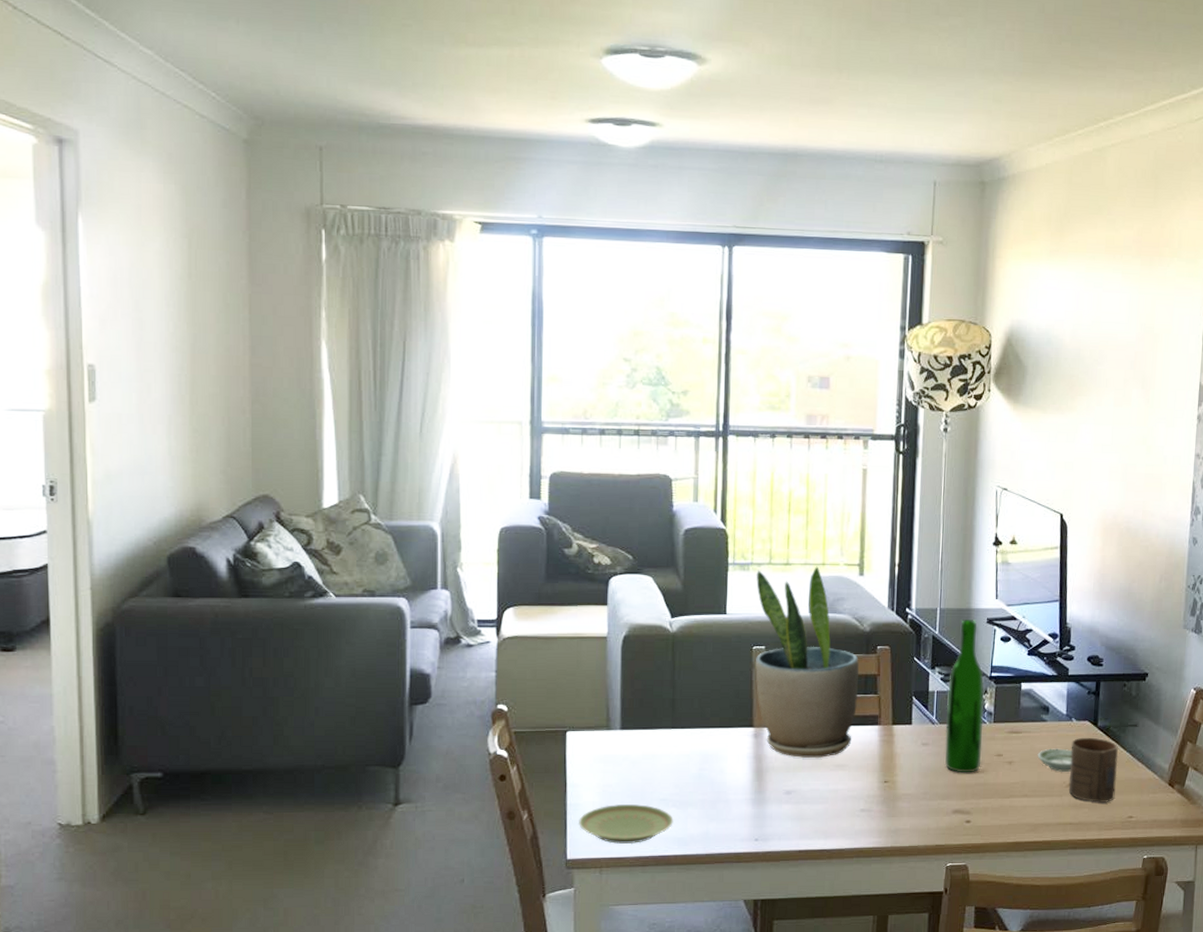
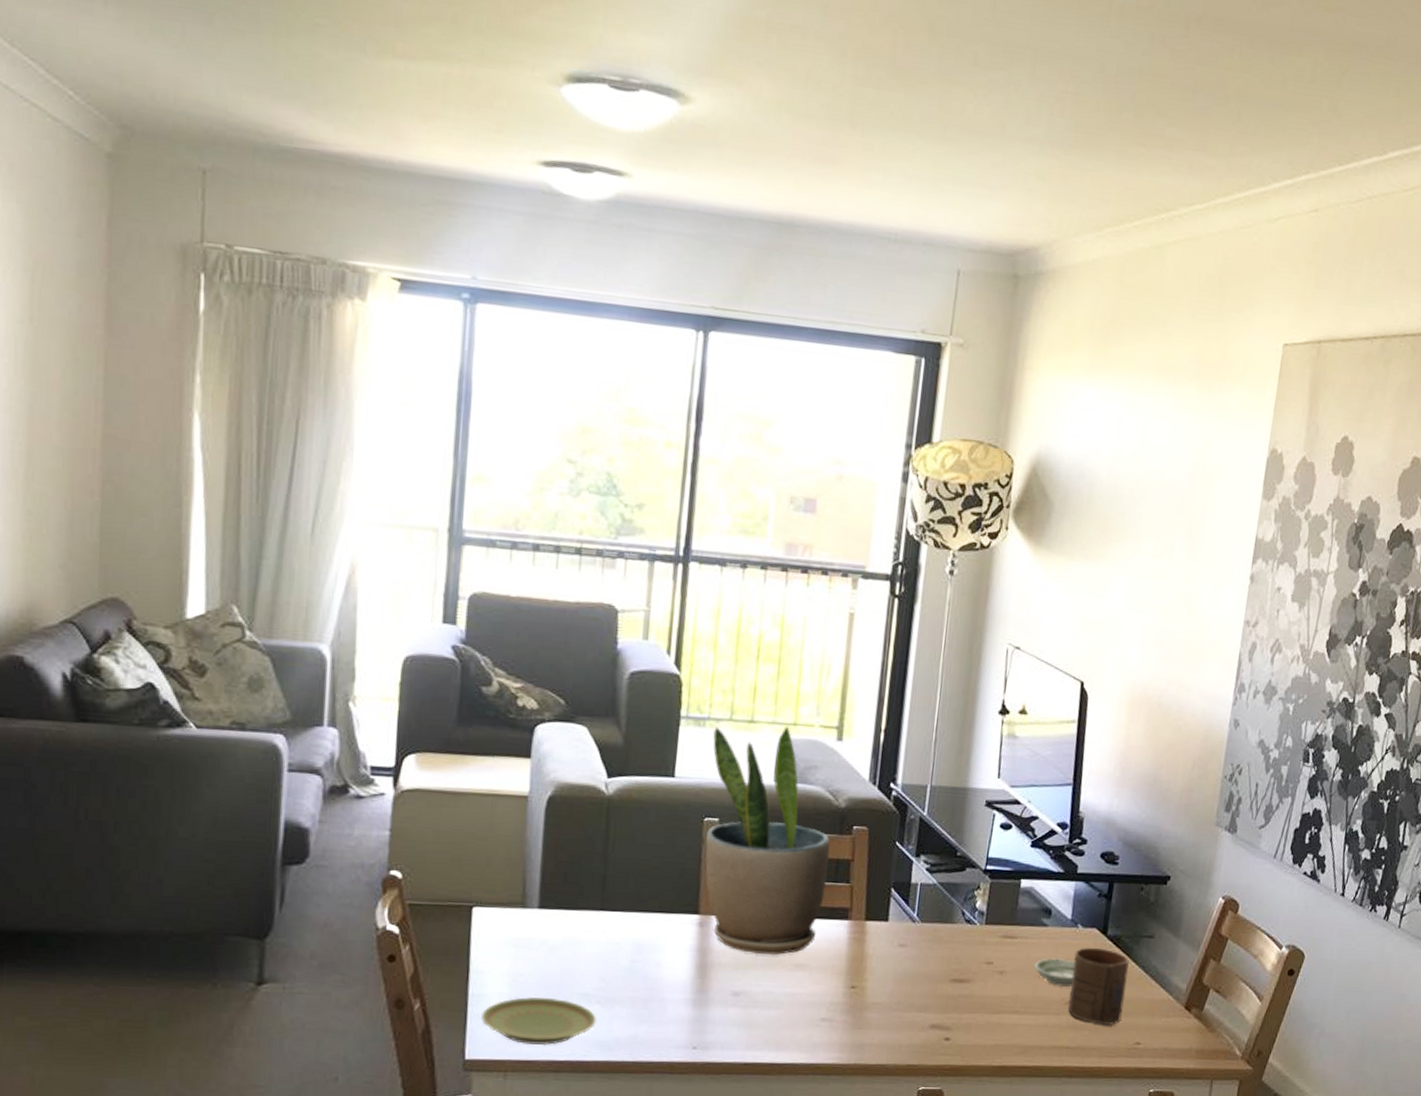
wine bottle: present [945,620,985,773] -> none [925,800,978,982]

